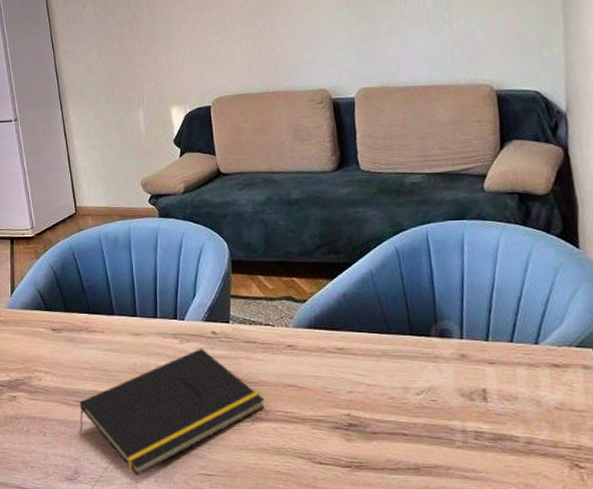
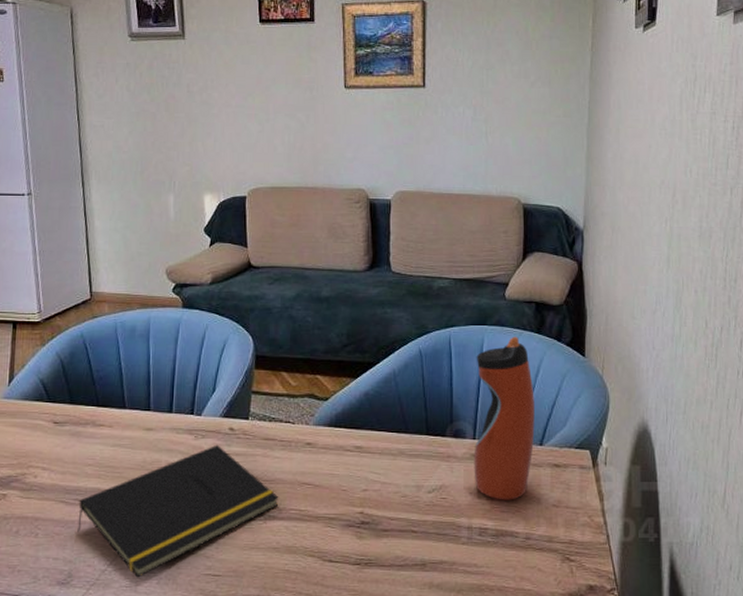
water bottle: none [457,229,528,403] -> present [474,336,535,500]

